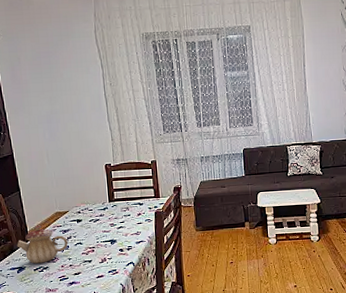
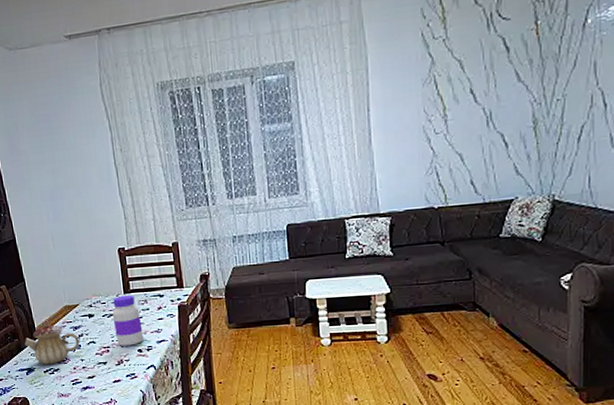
jar: none [98,203,125,247] -> present [112,294,144,346]

